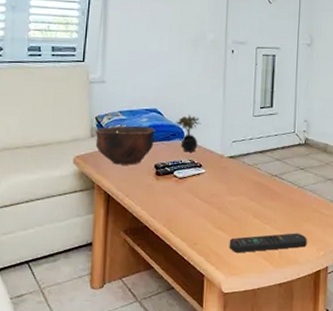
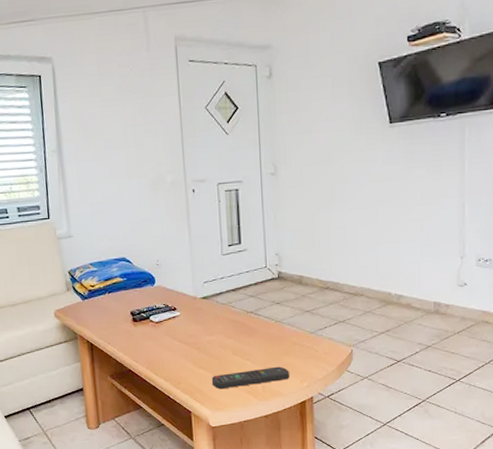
bowl: present [95,125,156,165] -> none [70,275,127,315]
succulent plant: present [175,115,201,152] -> none [145,260,171,297]

